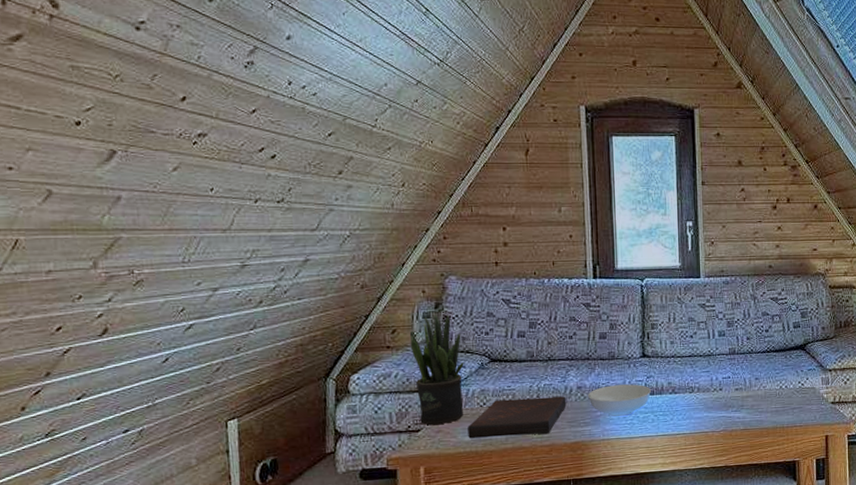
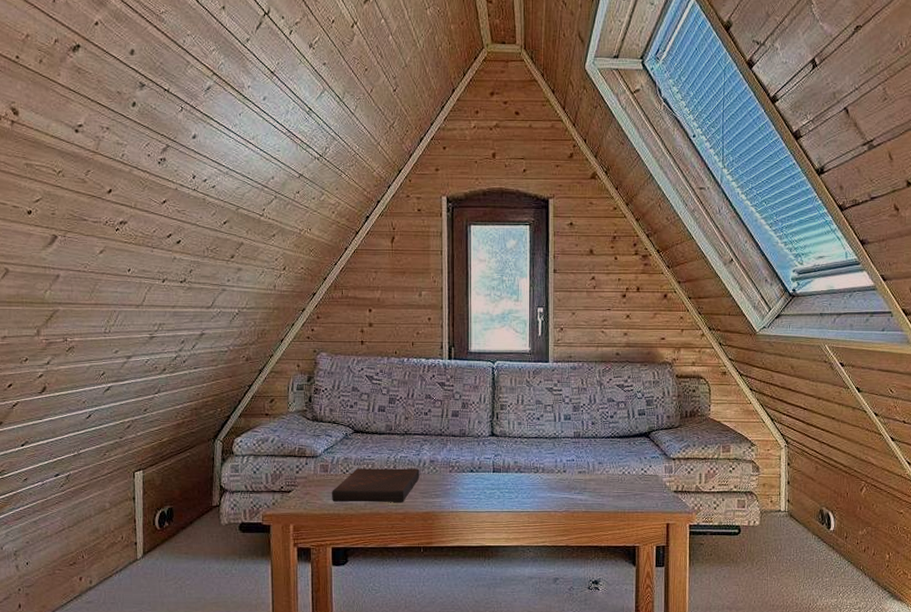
potted plant: present [409,315,464,426] -> none [285,387,331,488]
bowl: present [588,384,651,417] -> none [440,461,498,492]

